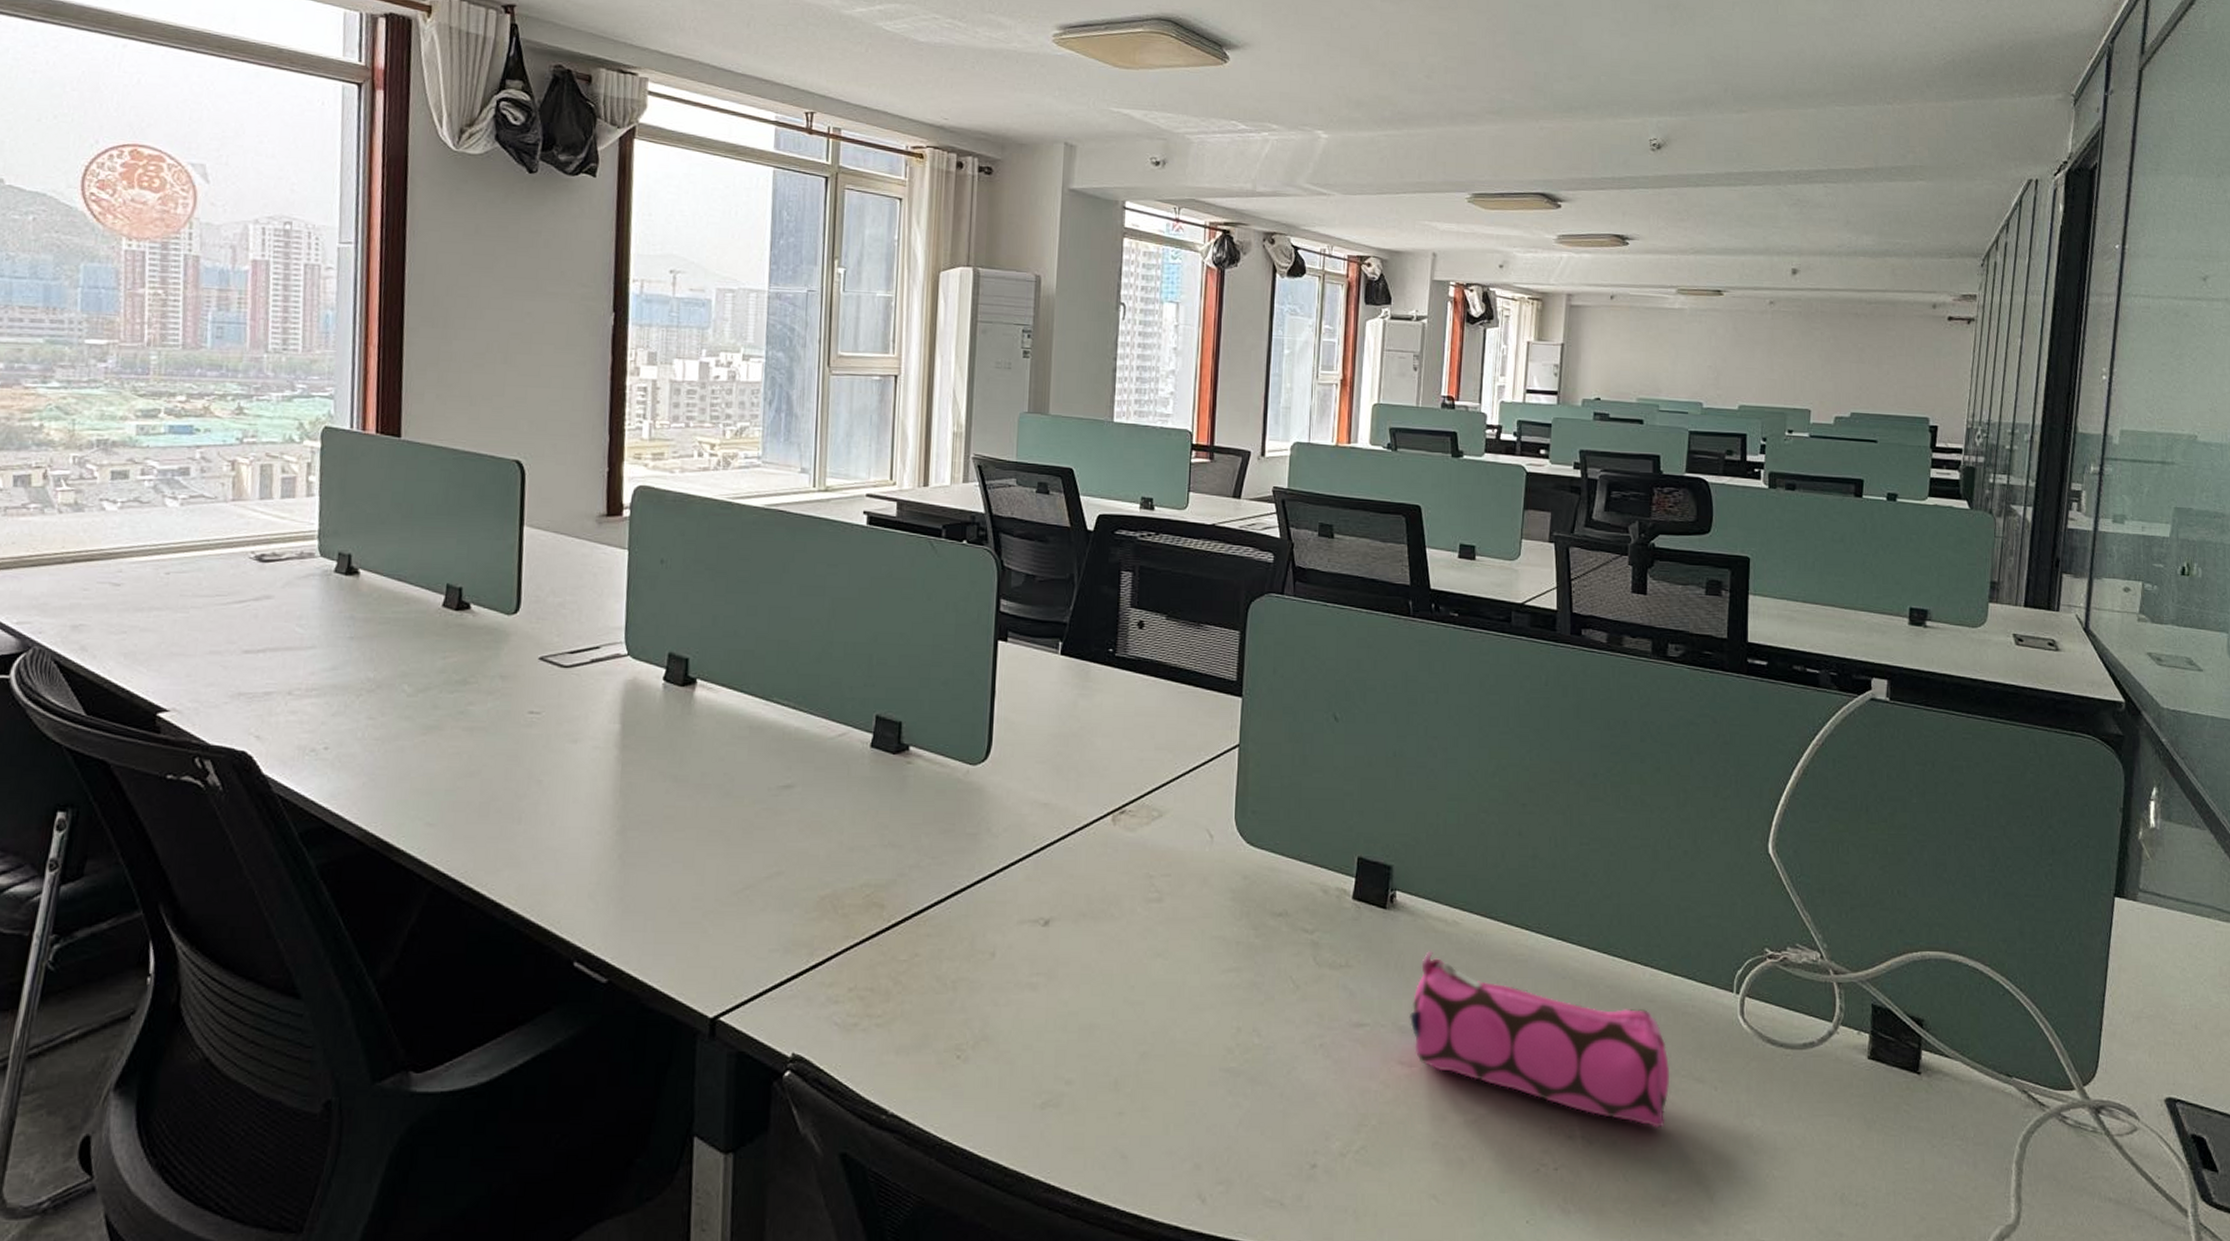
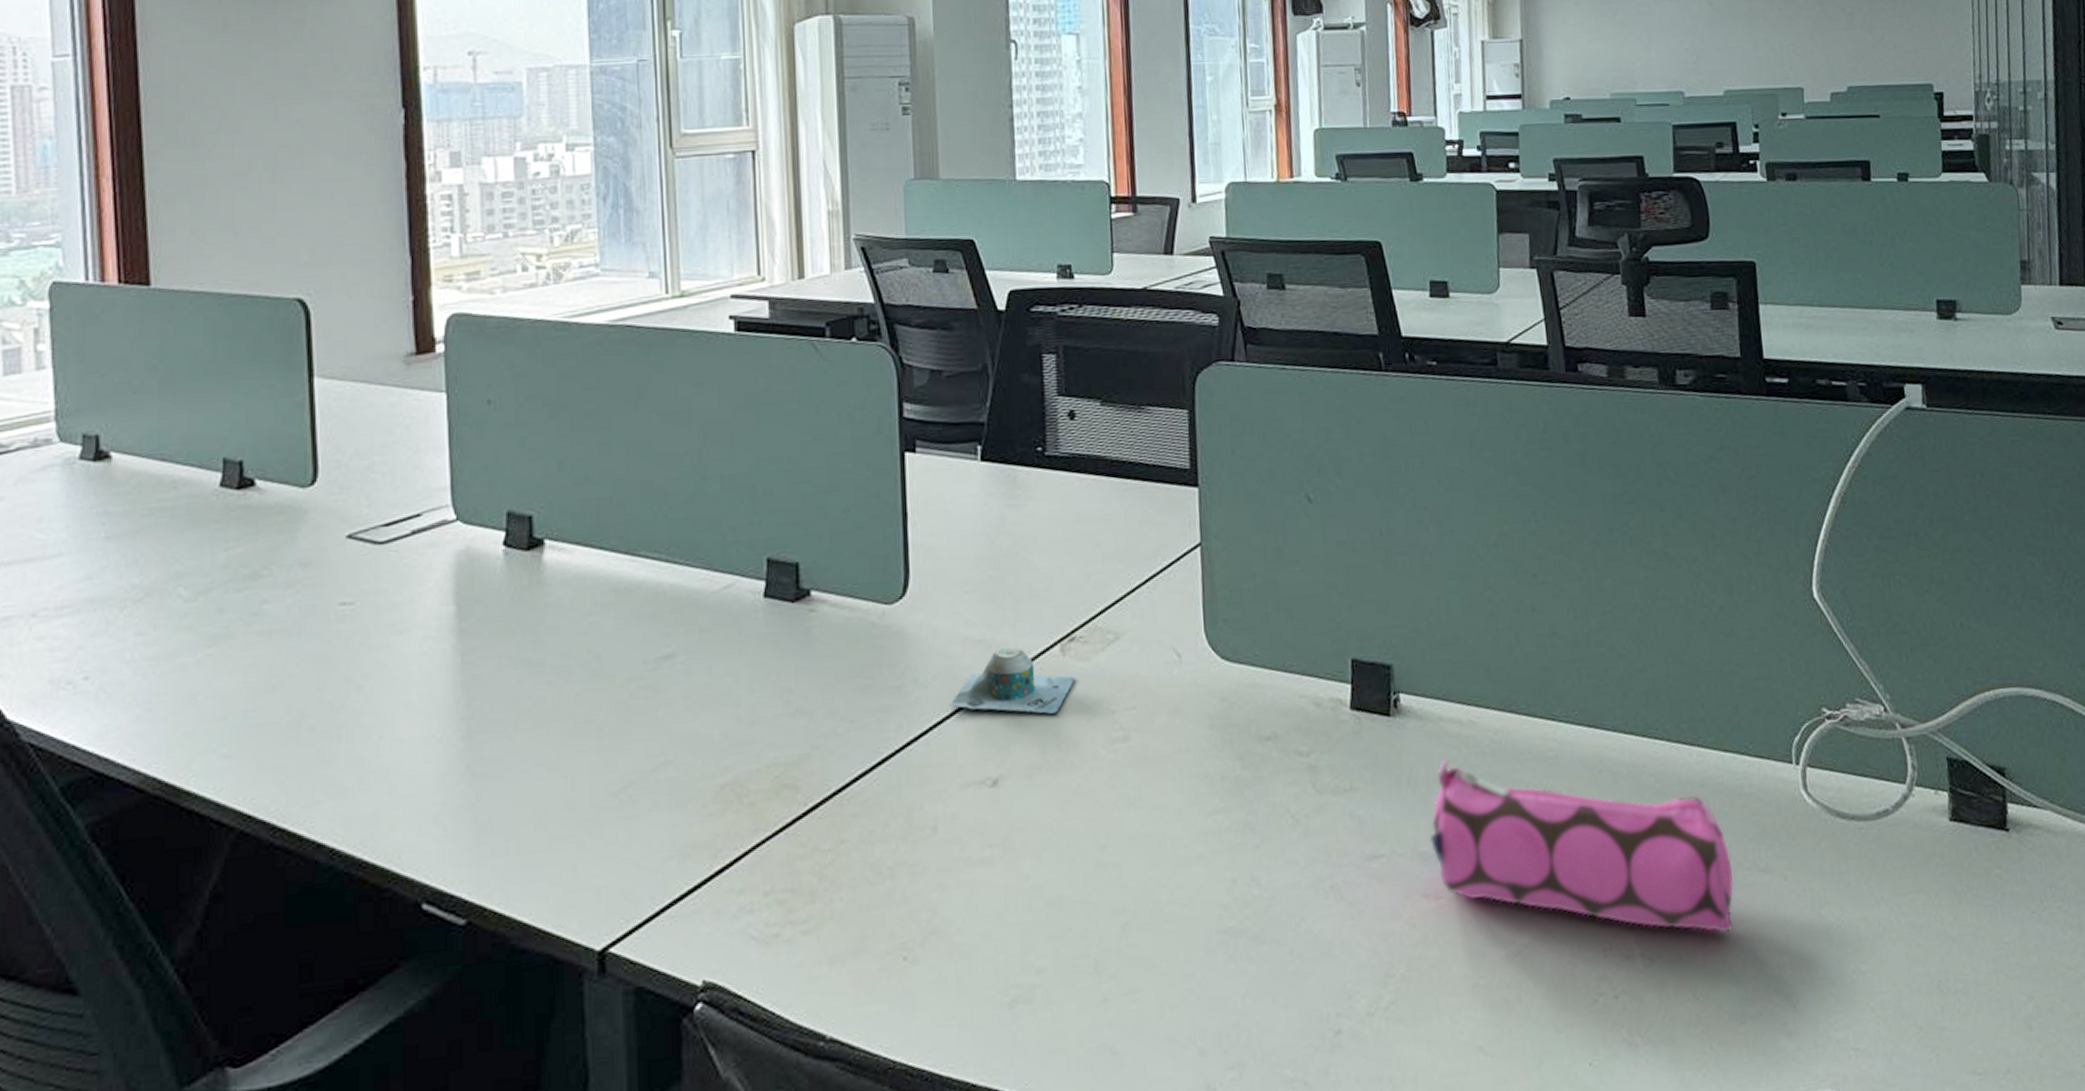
mug: none [1014,812,1122,871] -> present [949,646,1076,714]

